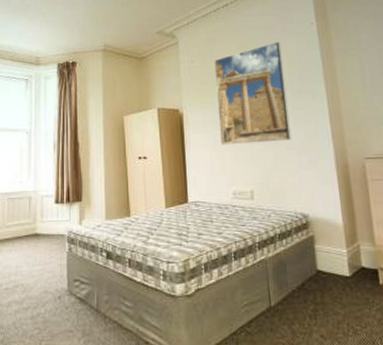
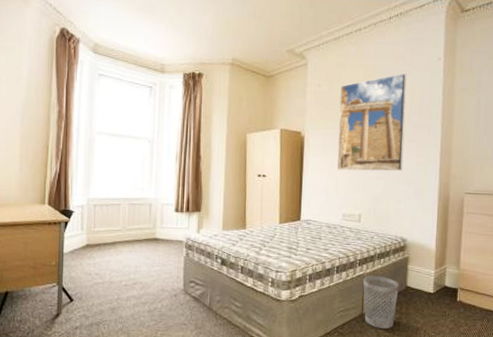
wastebasket: none [266,259,310,324] -> present [363,275,399,329]

